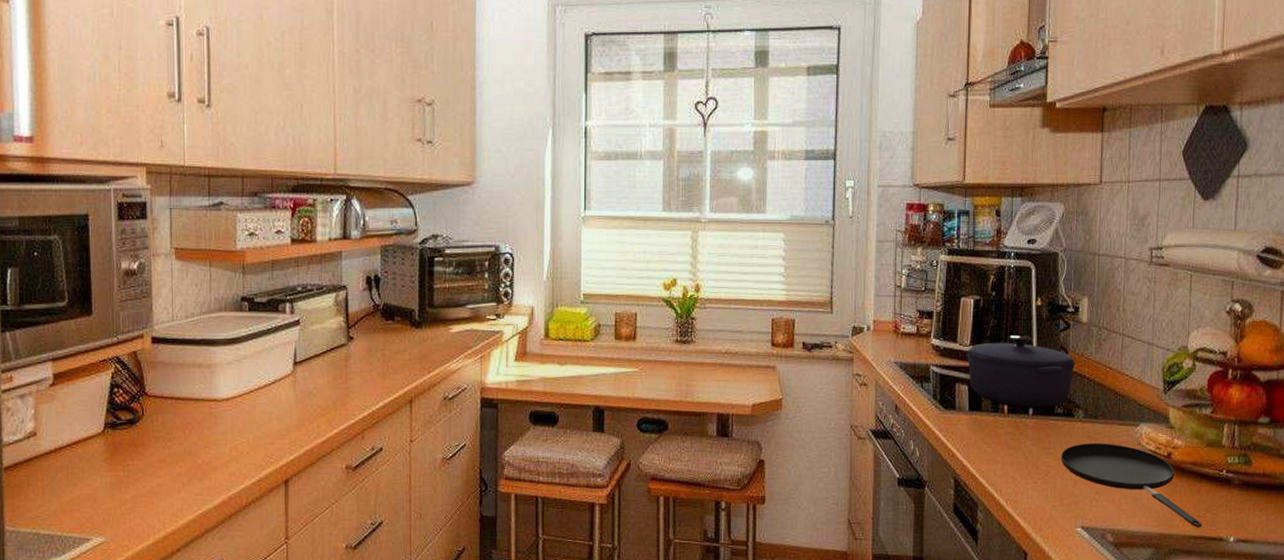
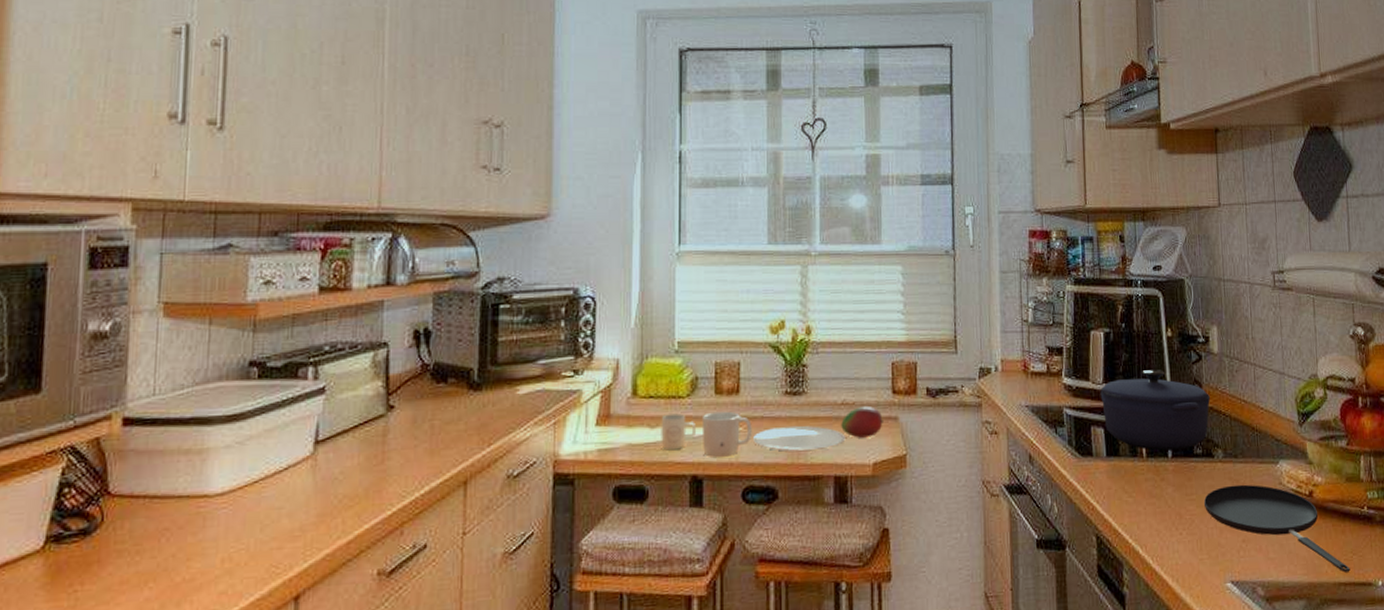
mug: none [569,354,598,385] -> present [661,413,696,451]
mug: none [603,354,646,393] -> present [701,411,752,459]
plate: none [648,369,728,392] -> present [753,425,846,453]
fruit: none [725,355,764,383] -> present [841,405,885,438]

